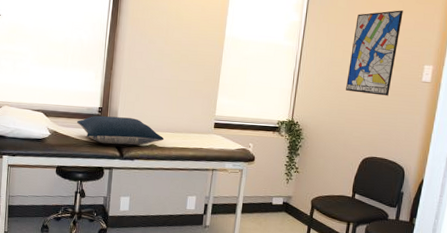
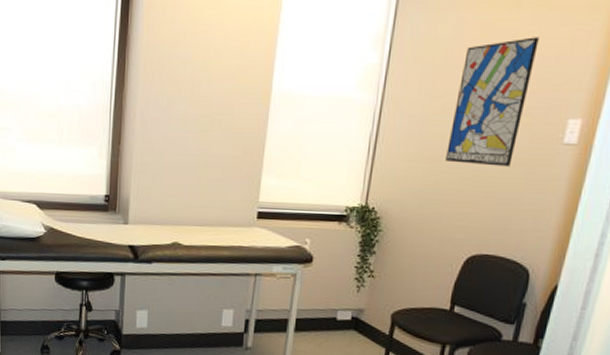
pillow: present [76,115,164,146] -> none [77,206,191,244]

